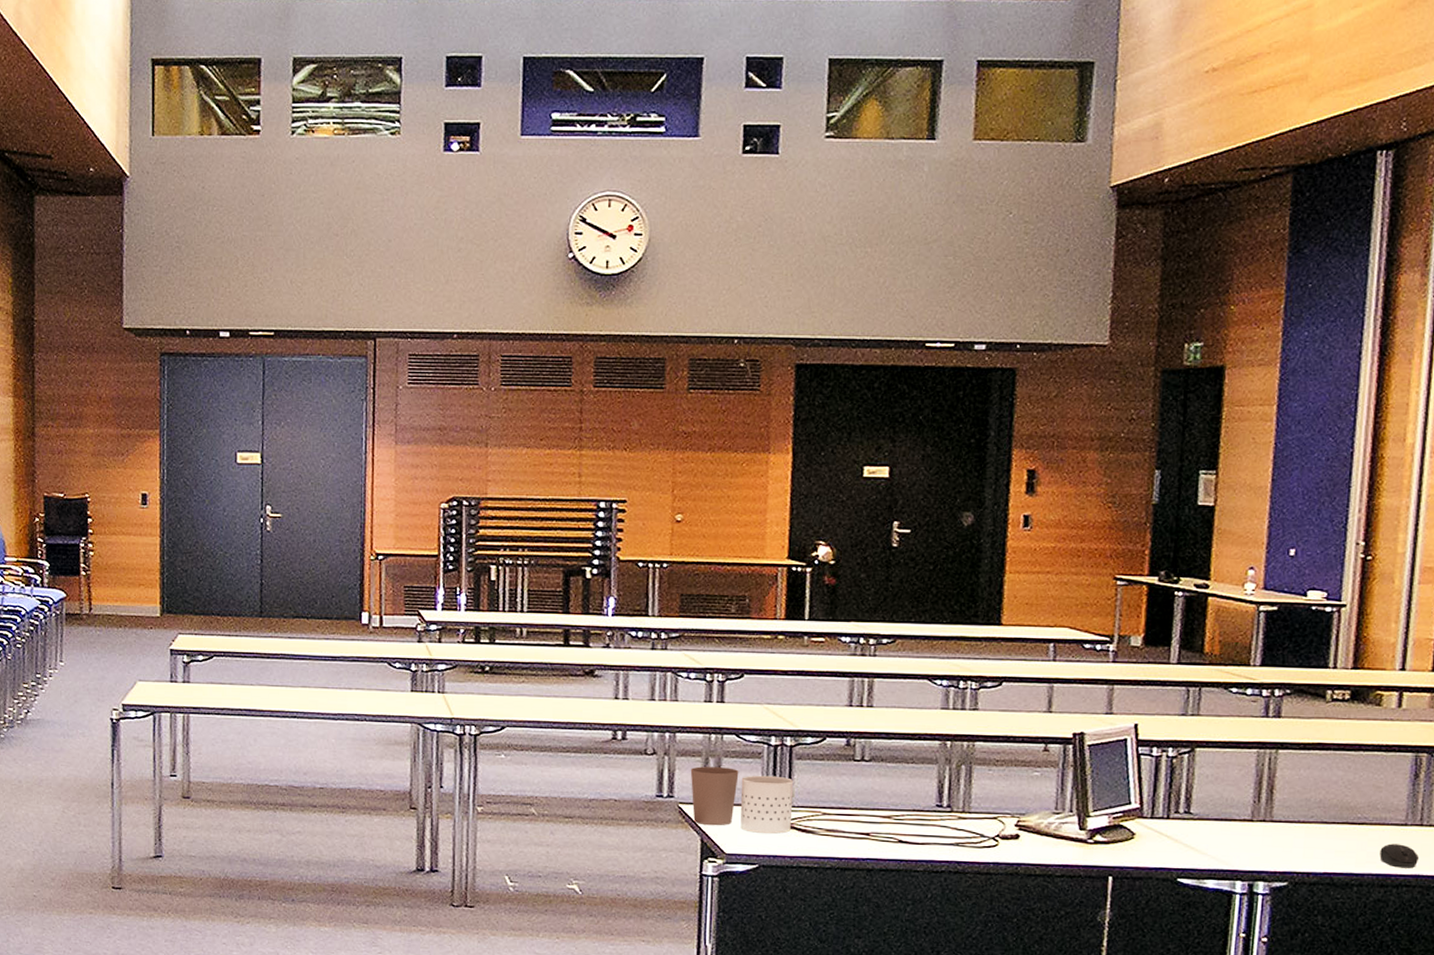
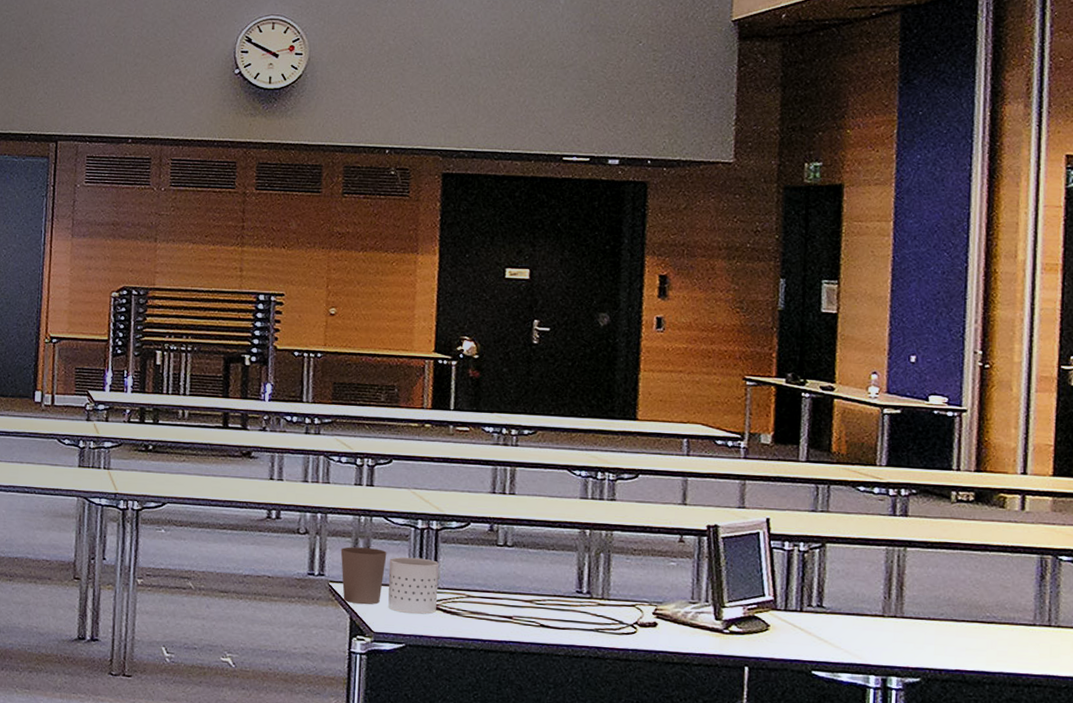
computer mouse: present [1379,843,1420,868] -> none [1010,643,1049,669]

